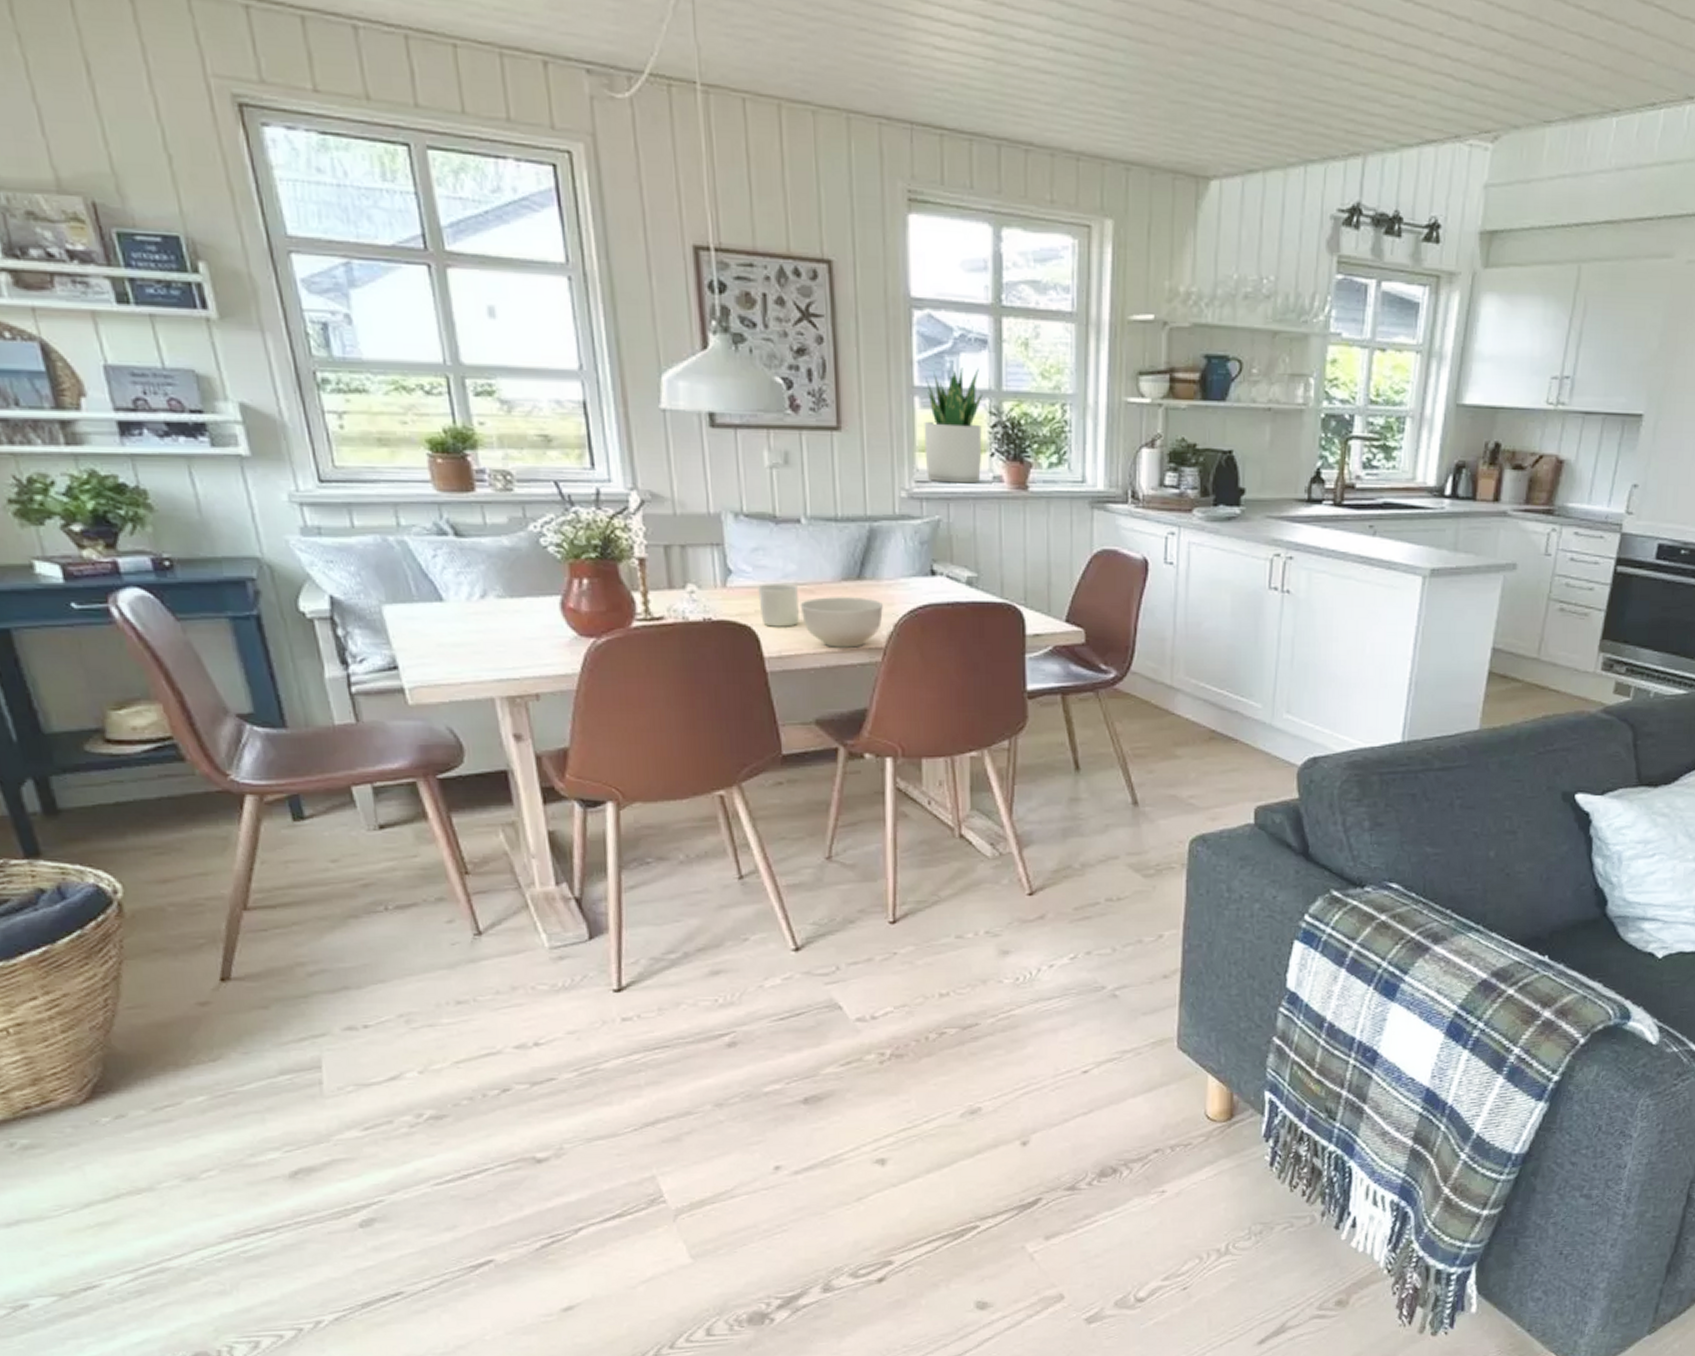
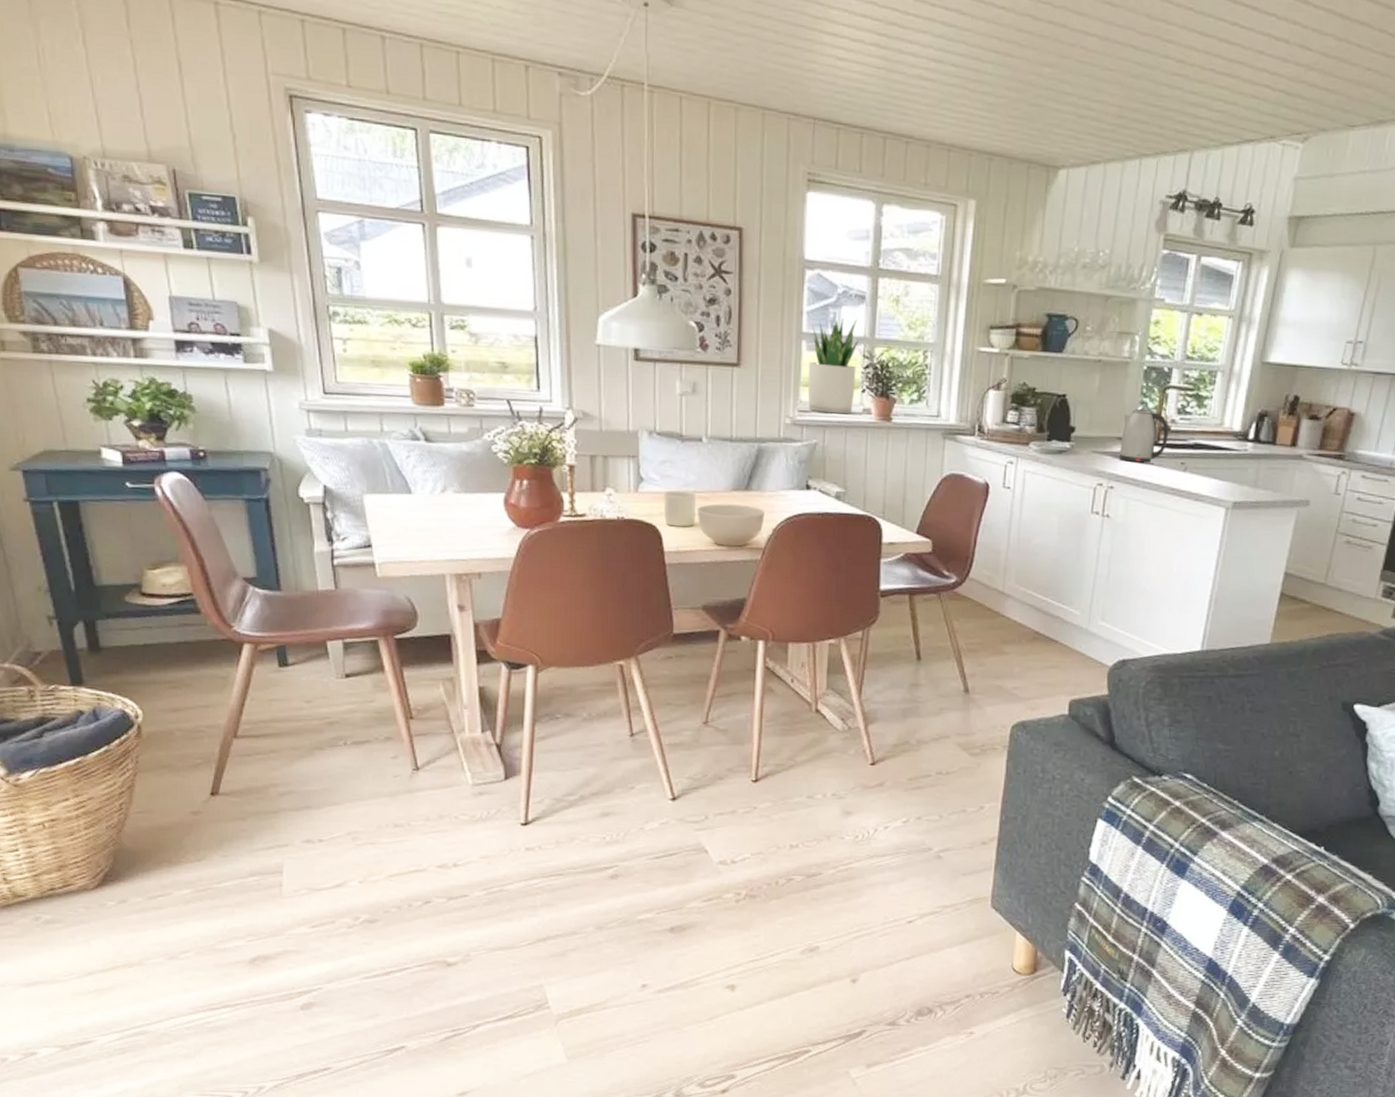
kettle: none [1297,464,1354,528] -> present [1118,408,1169,463]

